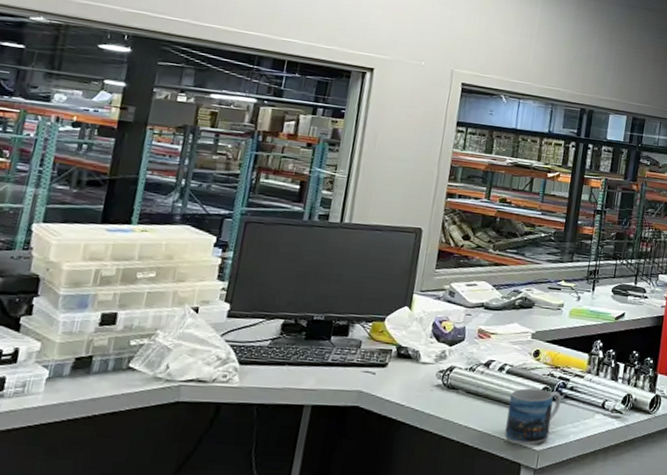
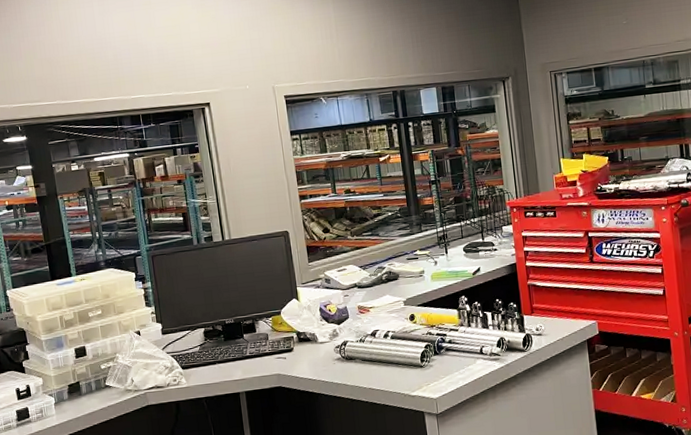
mug: present [504,388,562,445] -> none [400,346,445,396]

